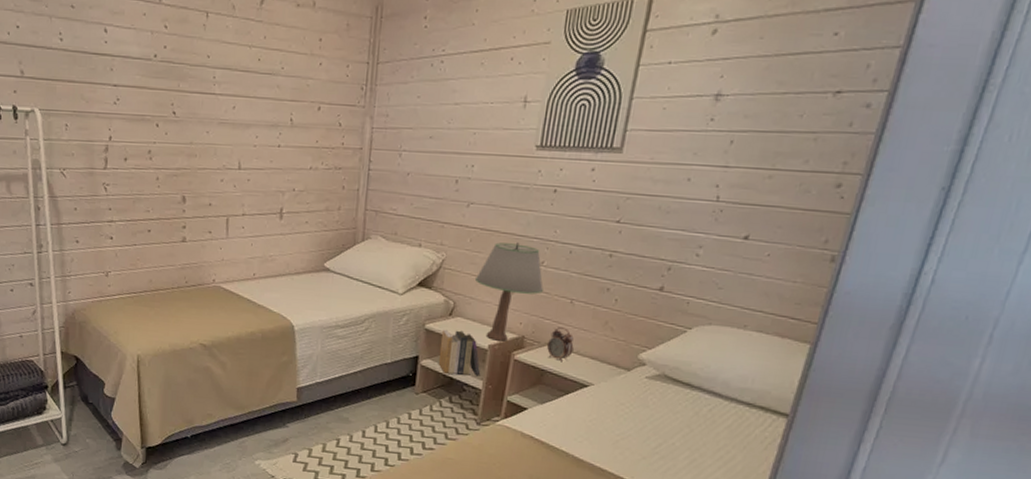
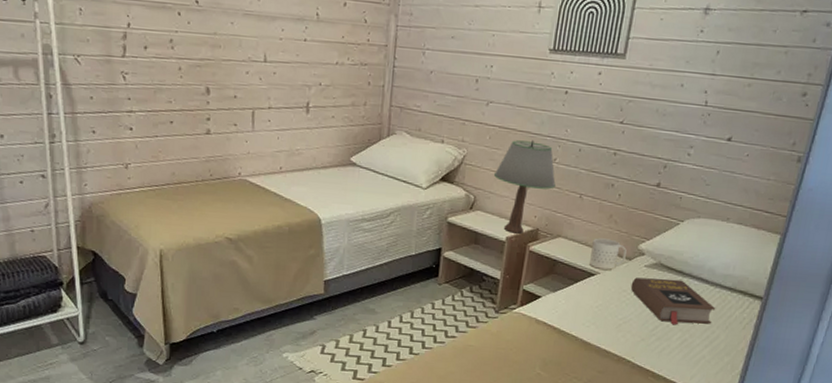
books: present [438,329,481,376] -> none [459,222,499,267]
alarm clock: present [546,327,574,362] -> none [558,220,583,253]
mug: none [582,346,625,381] -> present [589,238,627,270]
book: none [629,390,731,443] -> present [630,277,716,325]

